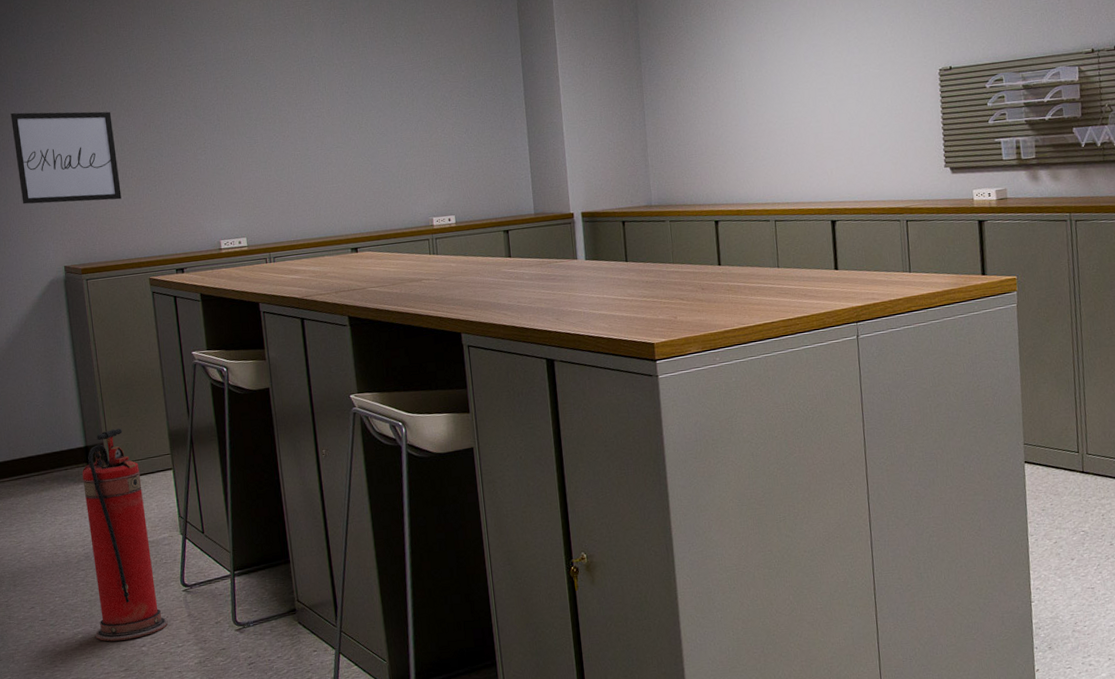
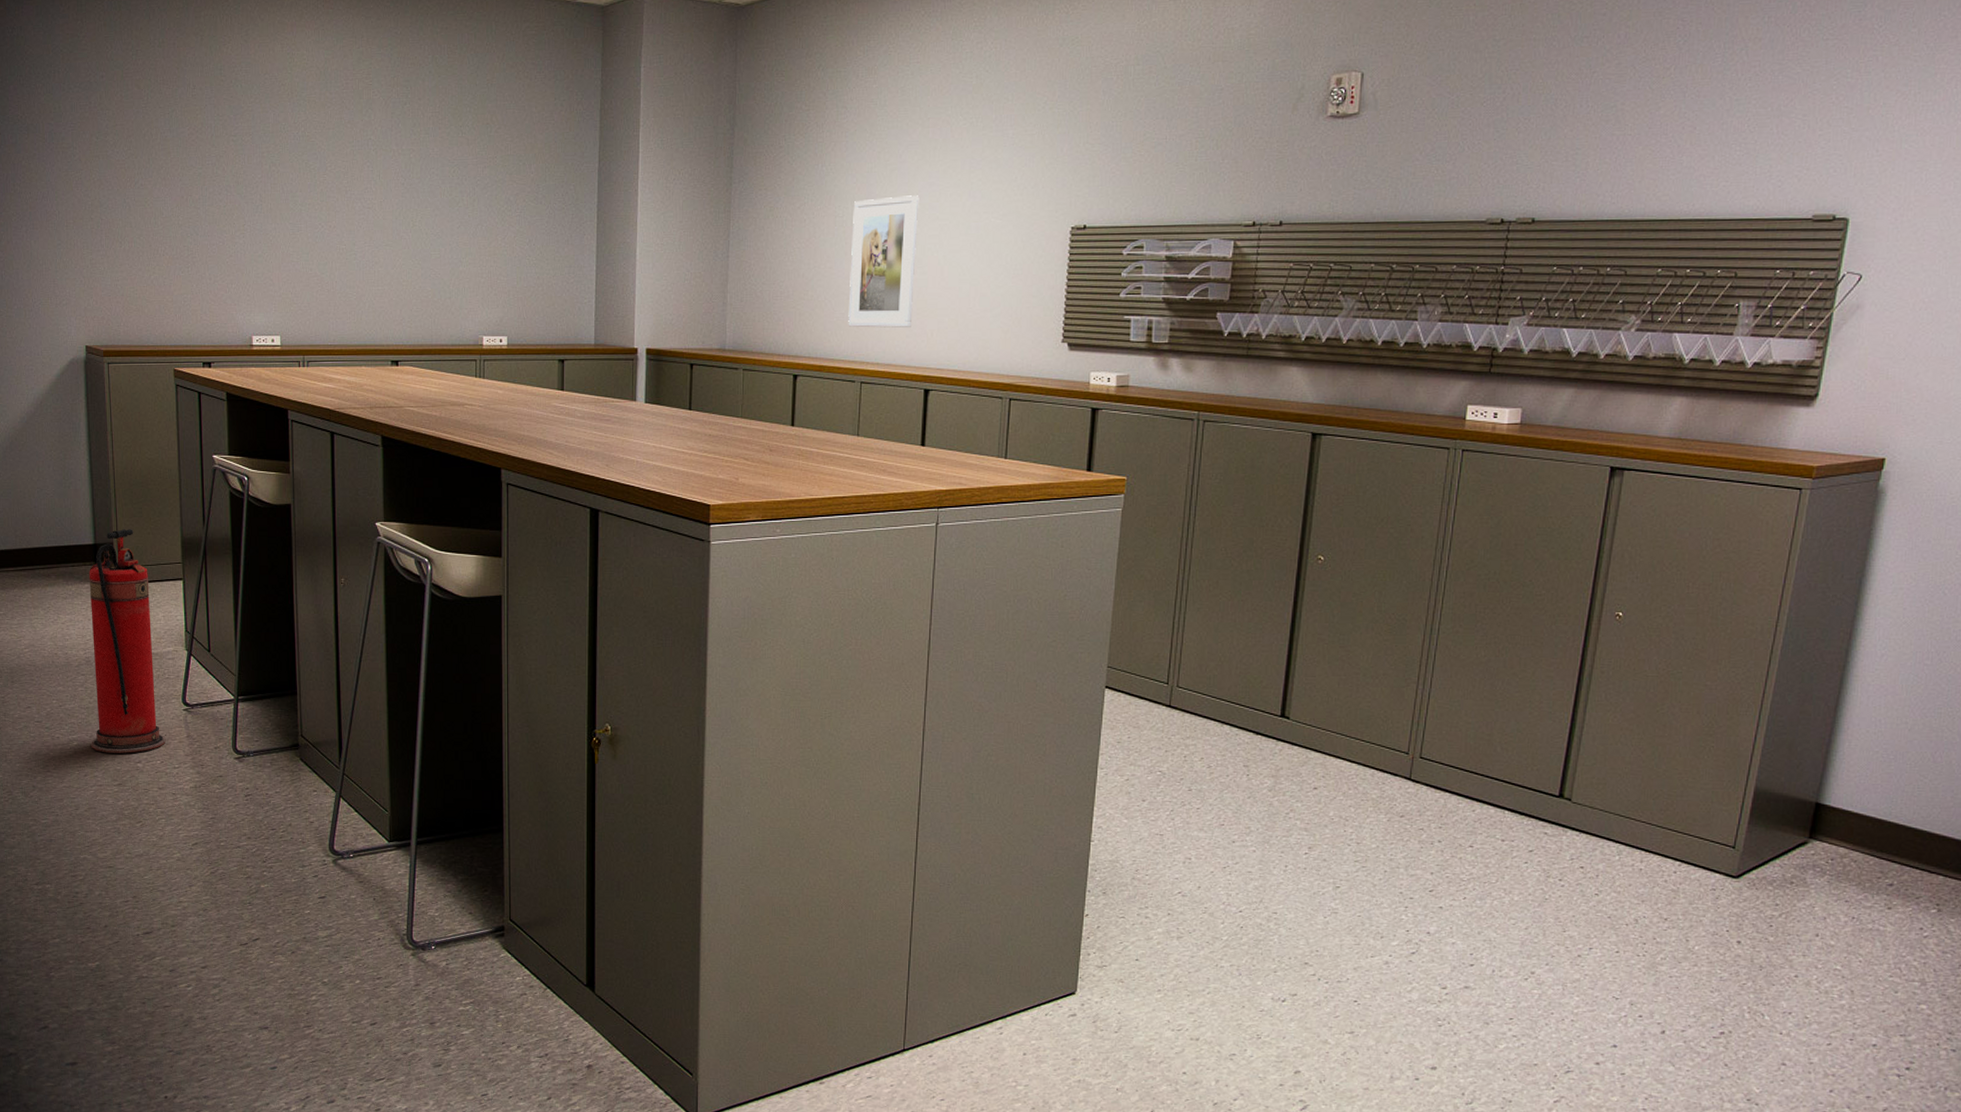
wall art: present [9,111,122,205] -> none [39,168,151,279]
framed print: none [750,56,813,174] -> present [848,195,919,328]

